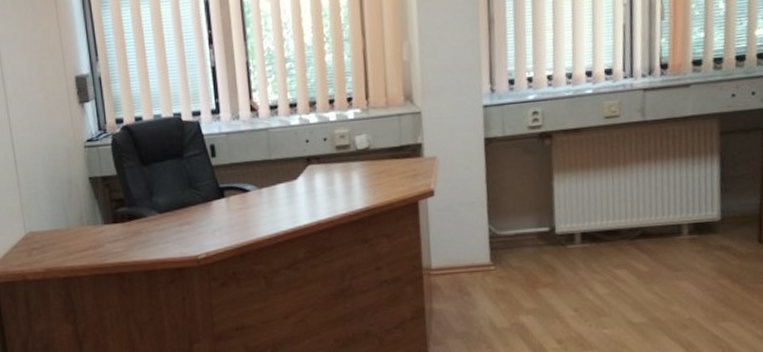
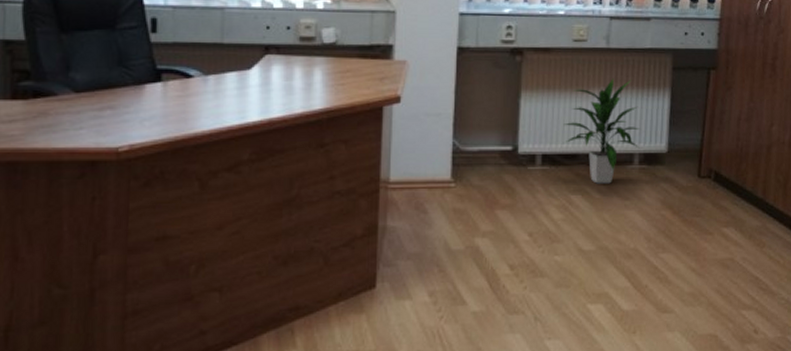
indoor plant: none [601,150,688,257] -> present [563,78,640,184]

